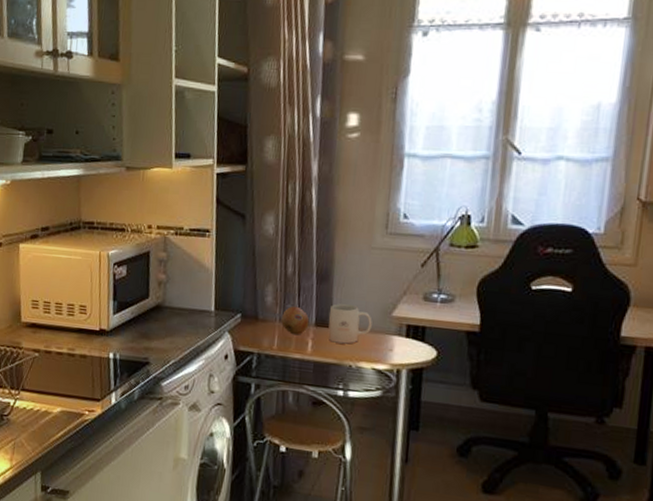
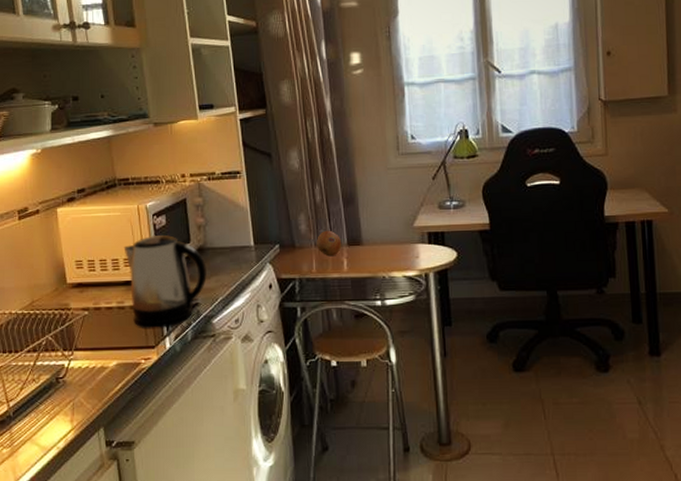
kettle: none [80,285,162,382] -> present [123,234,207,328]
mug: present [328,304,373,344] -> none [358,222,398,258]

